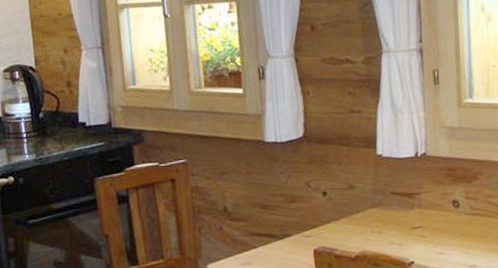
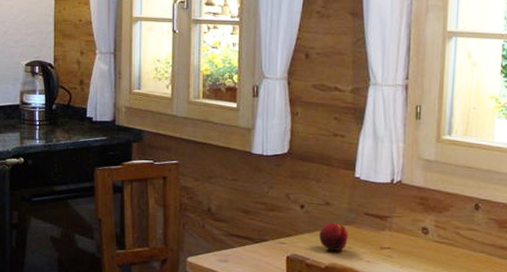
fruit: none [346,207,378,238] -> present [319,222,349,251]

